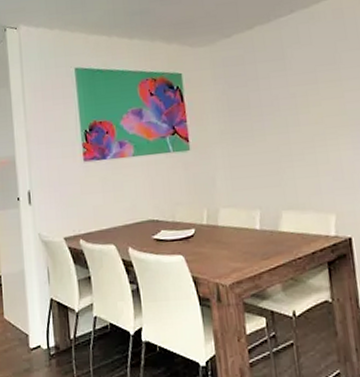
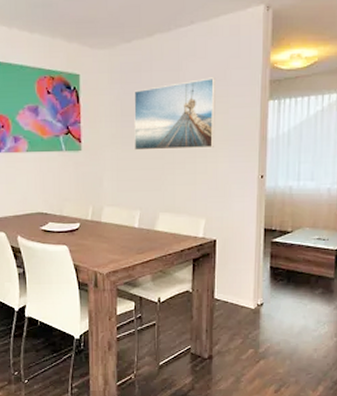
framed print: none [239,62,333,145] -> present [134,77,215,151]

